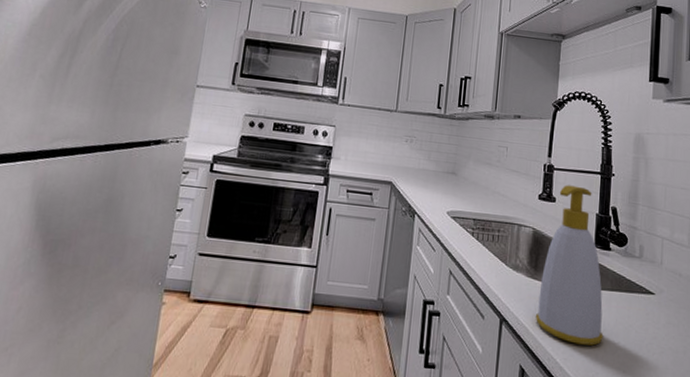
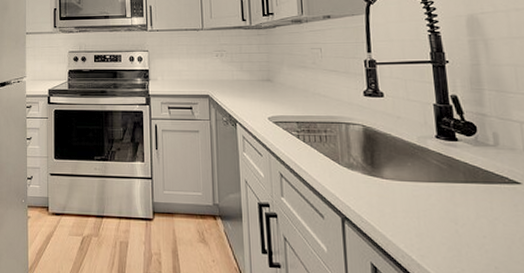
soap bottle: present [535,185,604,346] -> none [379,78,464,241]

